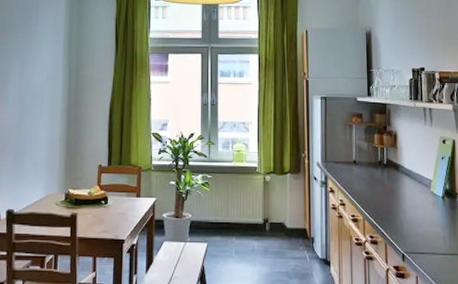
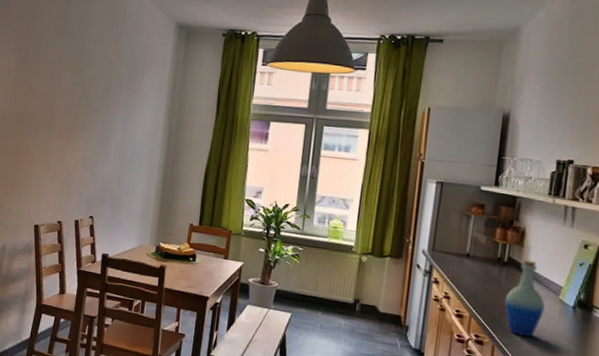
bottle: none [389,160,421,230] -> present [504,260,545,337]

